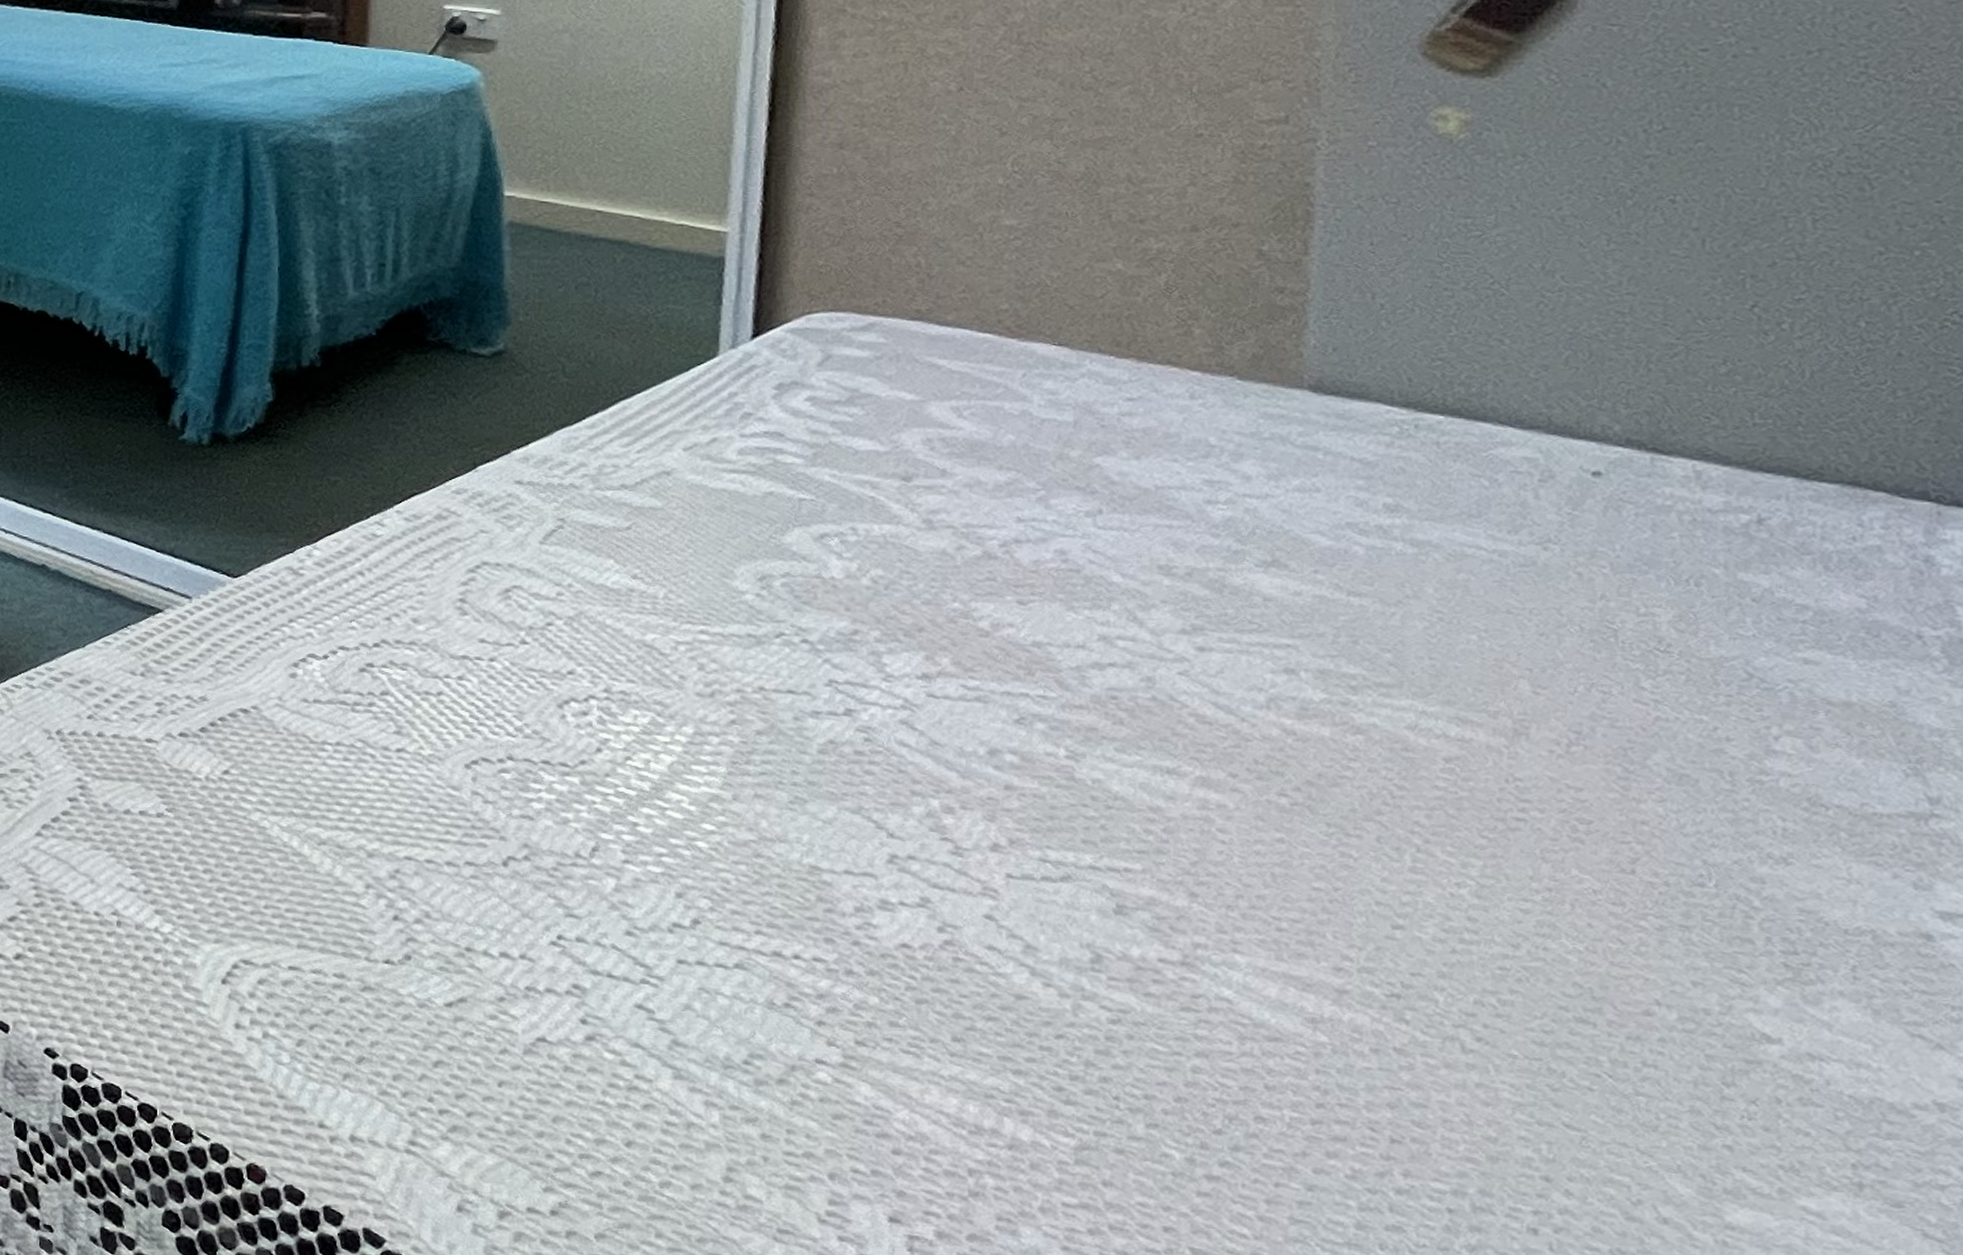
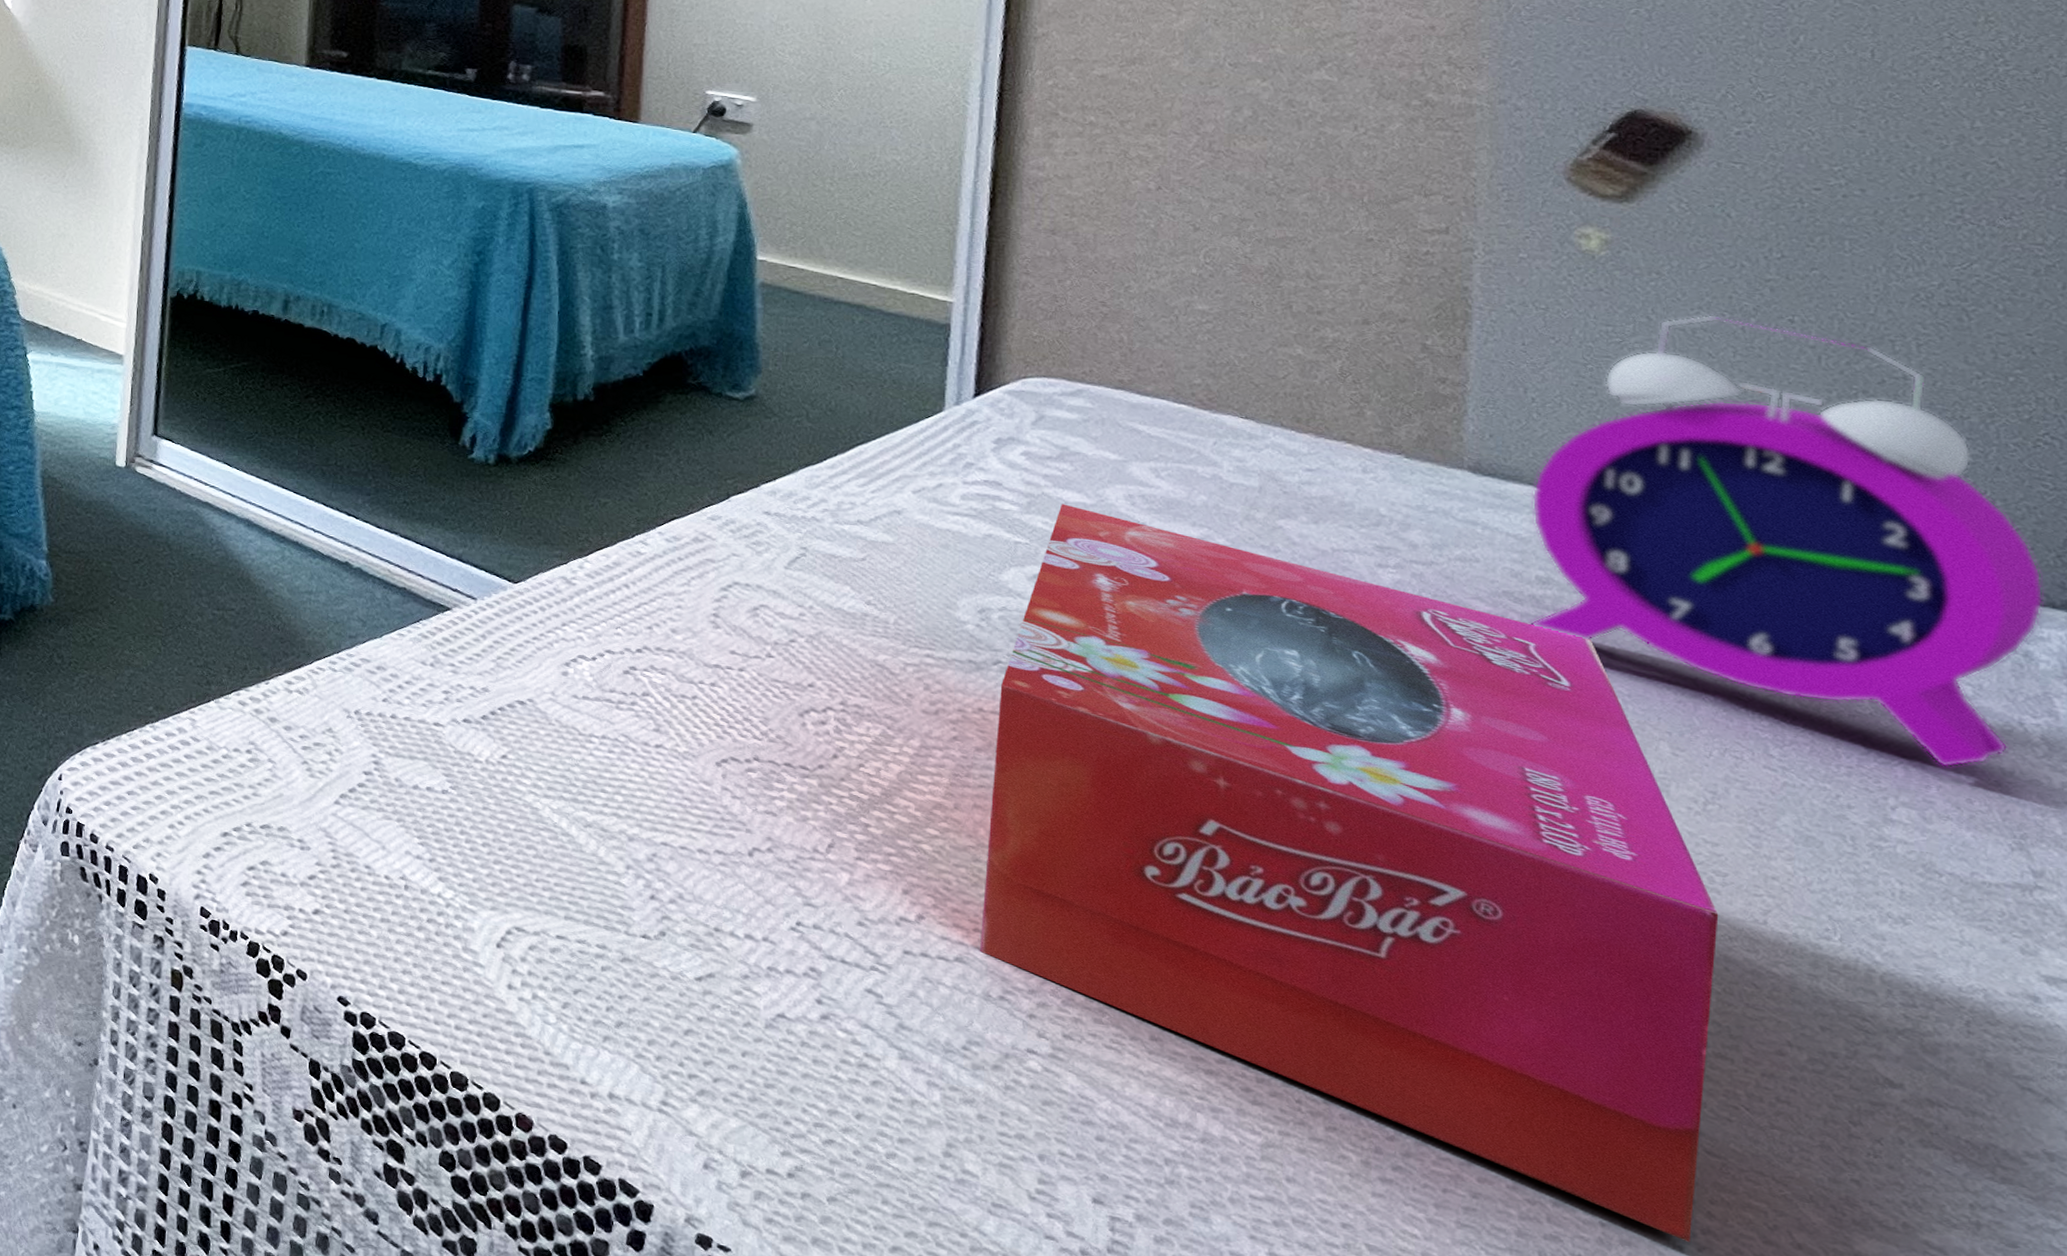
tissue box: none [763,453,1582,1224] -> present [980,503,1719,1242]
alarm clock: none [1376,198,1948,691] -> present [1530,314,2044,769]

